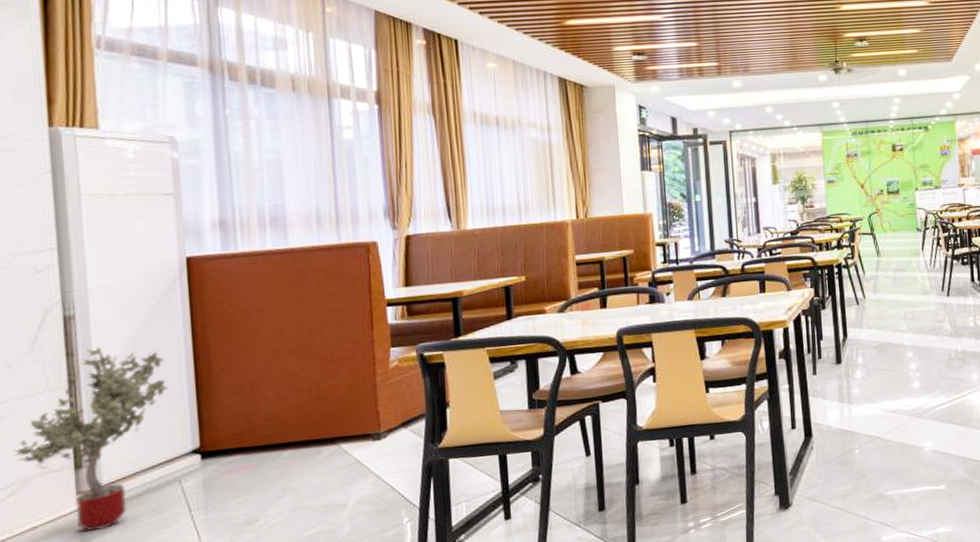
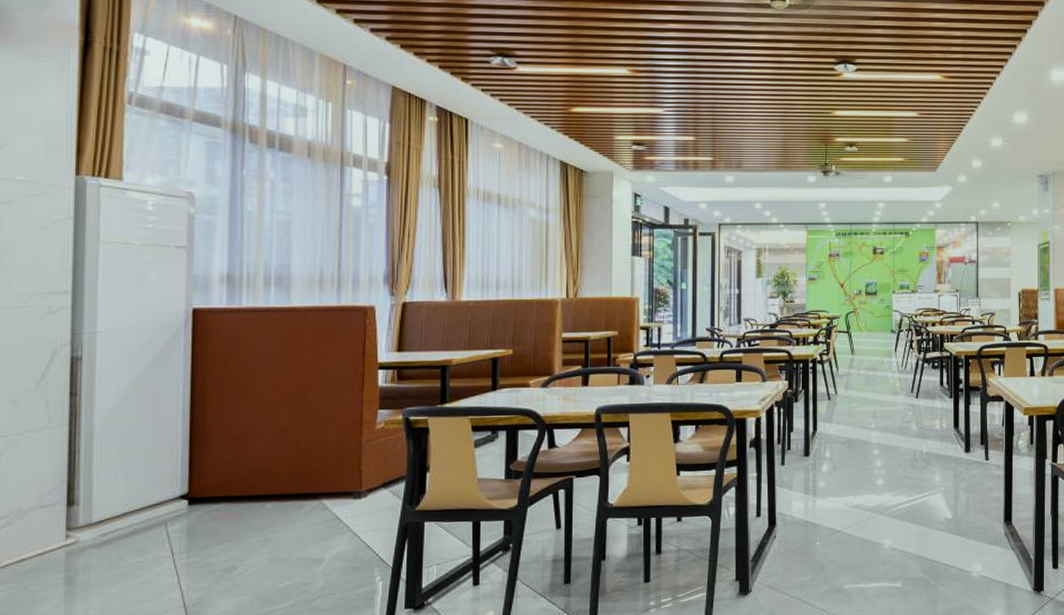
potted tree: present [11,347,168,531] -> none [9,389,164,567]

